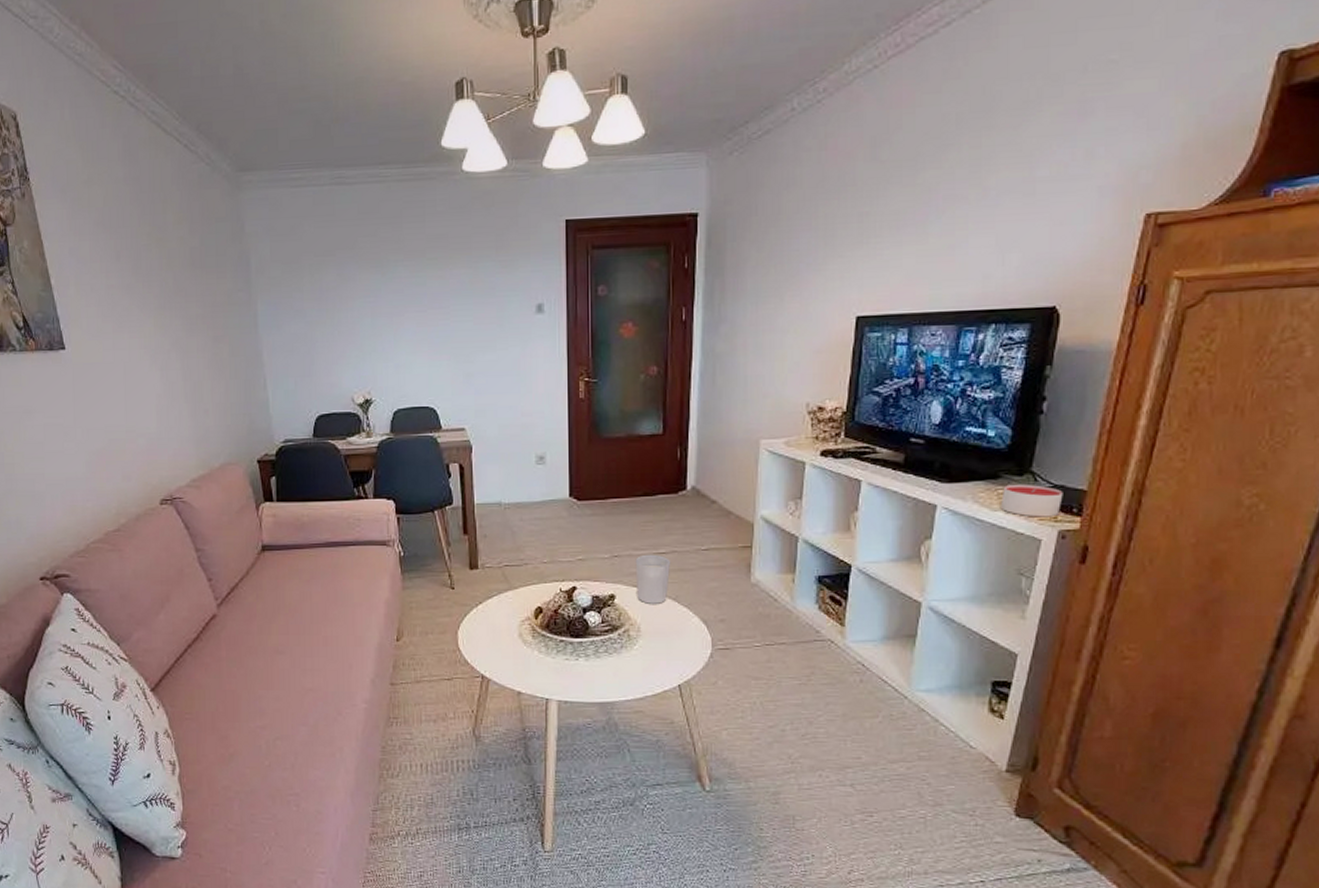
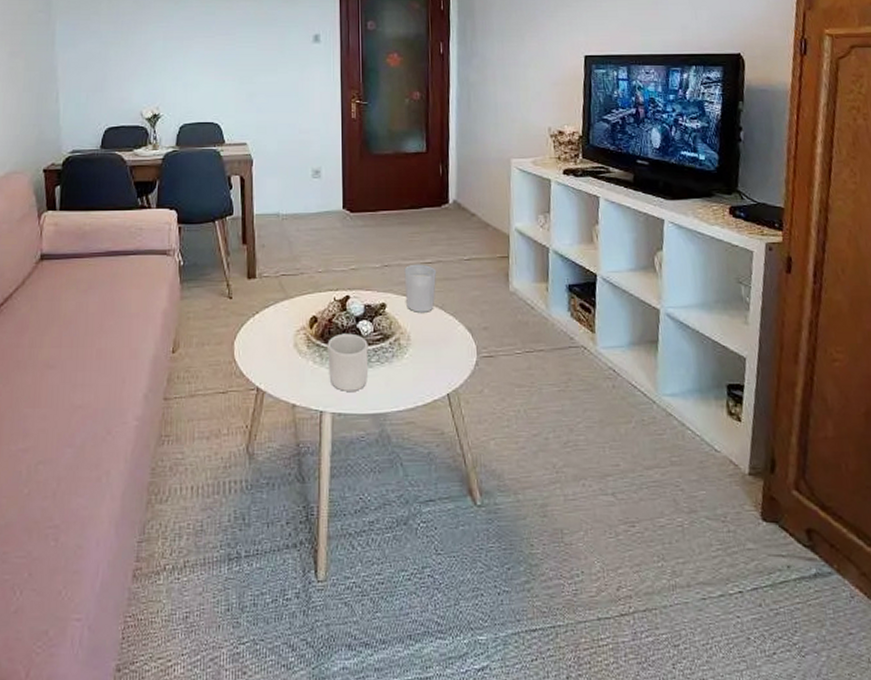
mug: none [553,624,596,682] -> present [327,333,369,393]
candle: present [999,483,1063,518] -> none [716,201,766,231]

